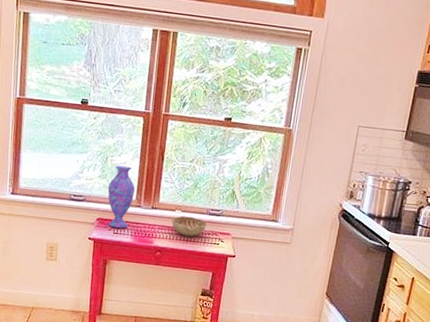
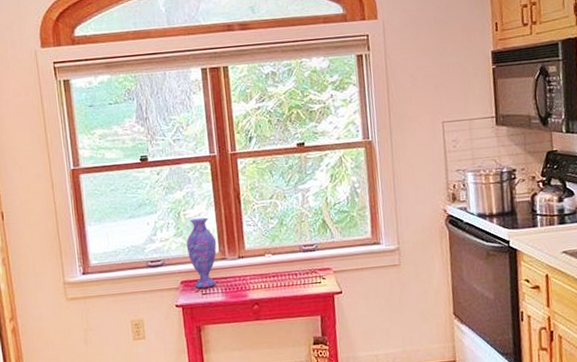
decorative bowl: present [171,215,207,237] -> none [262,258,303,282]

